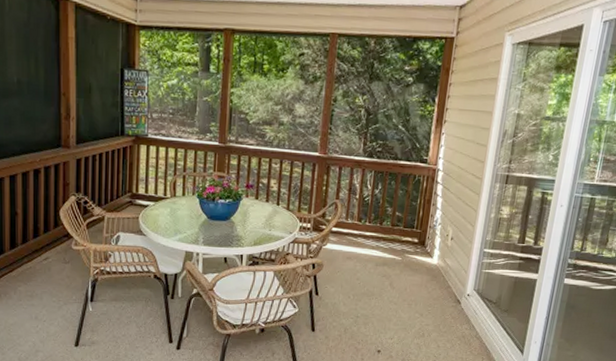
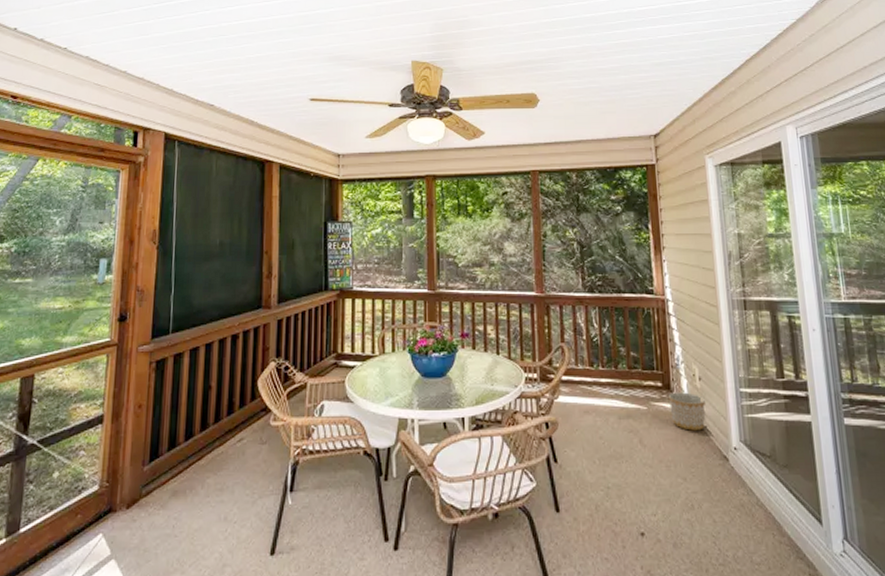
planter: none [420,248,453,279] -> present [669,392,706,431]

